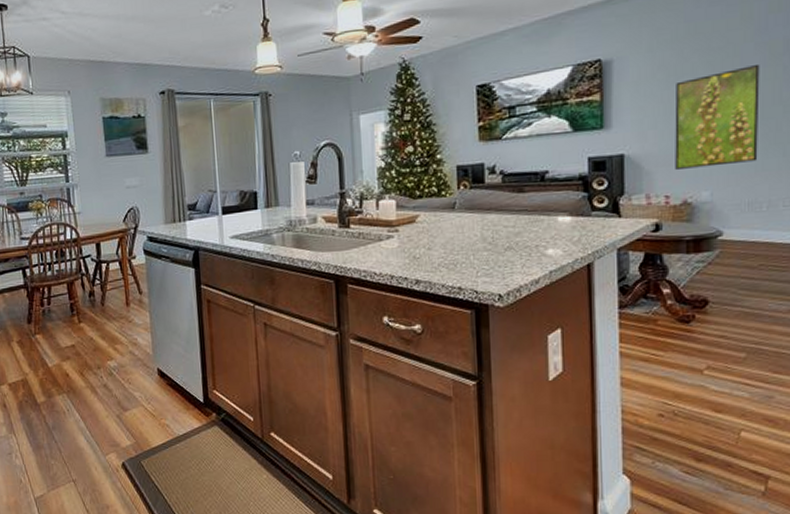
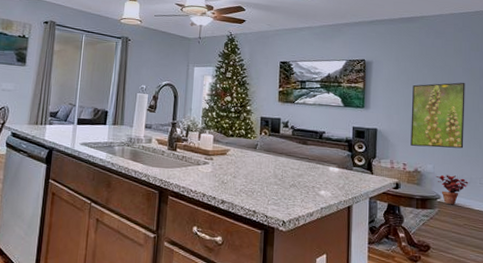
potted plant: none [715,200,767,242] -> present [436,174,469,205]

